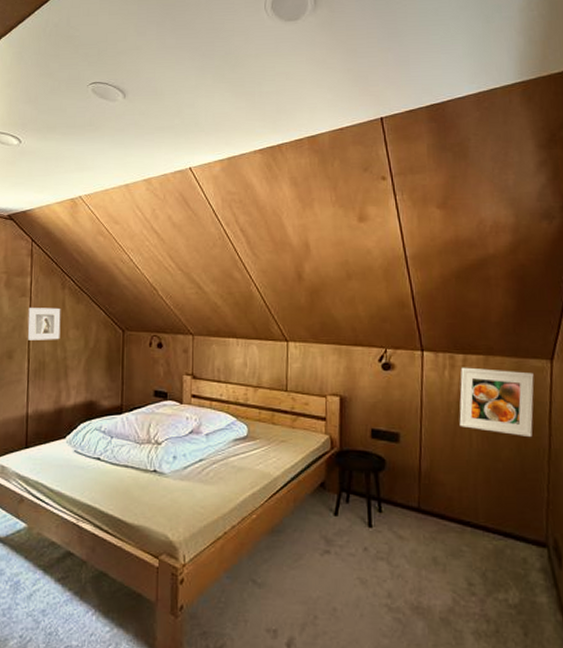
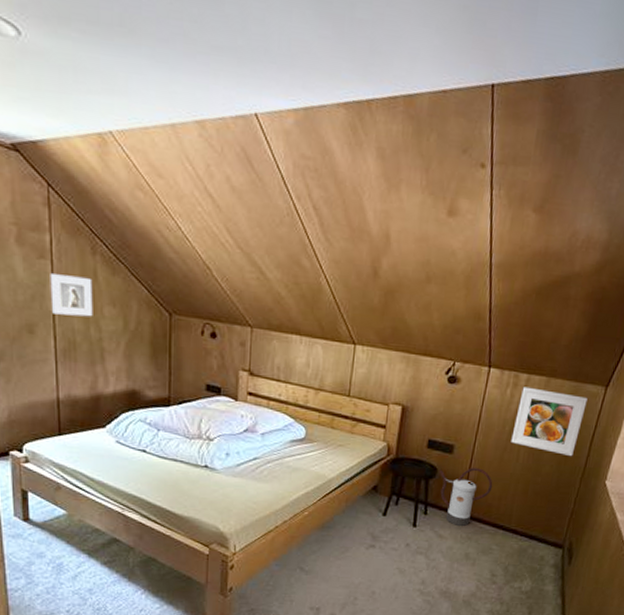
watering can: none [387,456,449,524] -> present [439,468,493,526]

